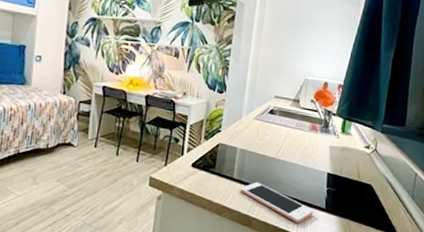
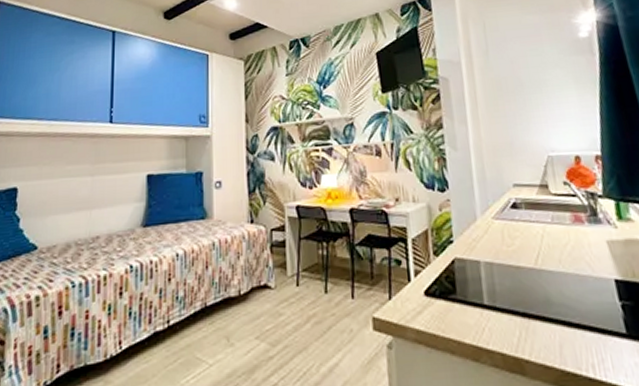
cell phone: present [240,182,313,223] -> none [496,306,611,361]

